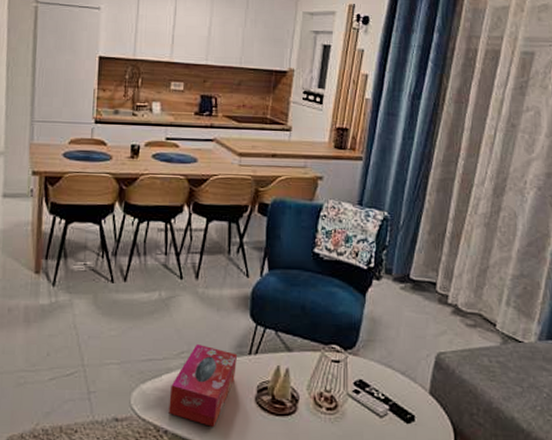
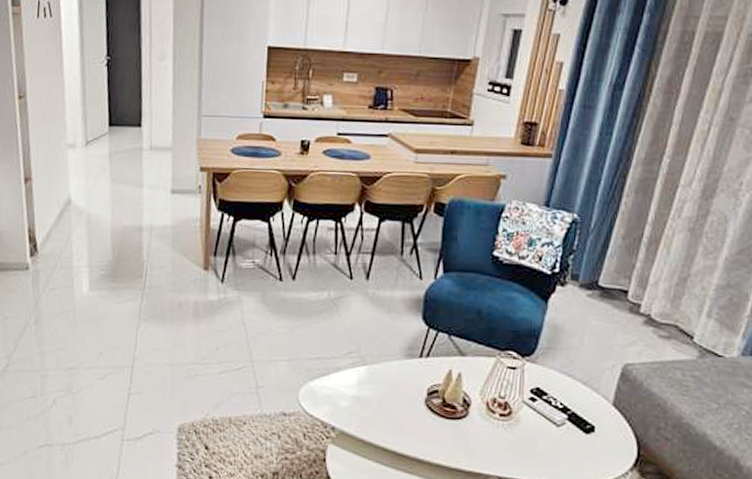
tissue box: present [169,344,237,427] -> none [336,345,407,426]

